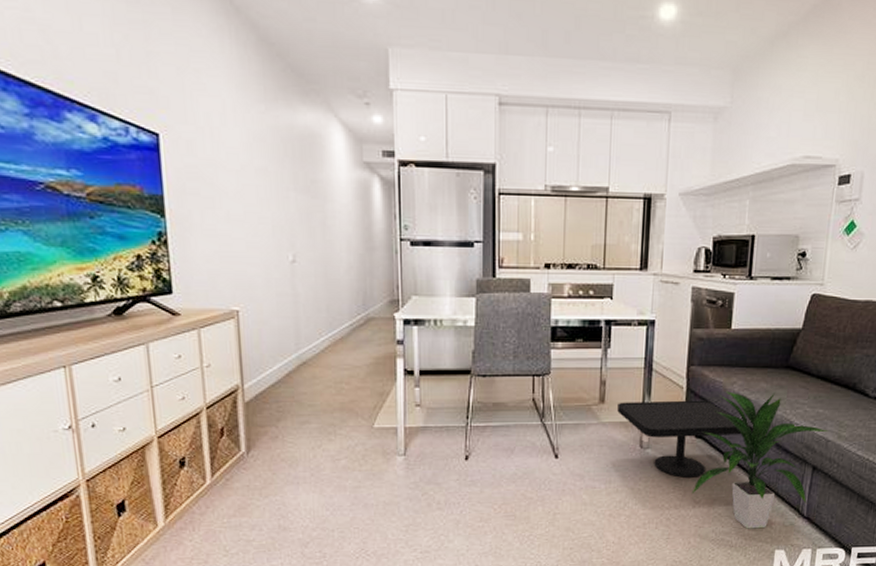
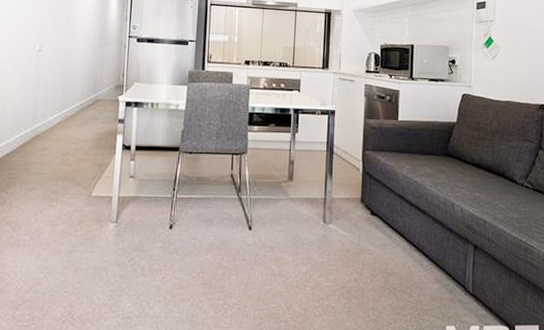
side table: present [617,400,754,478] -> none [304,180,422,252]
indoor plant: present [691,391,829,529] -> none [369,174,486,304]

